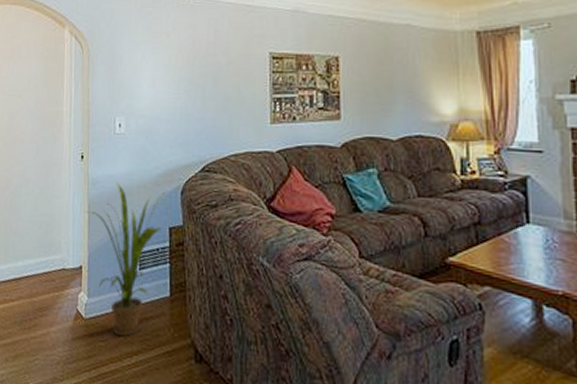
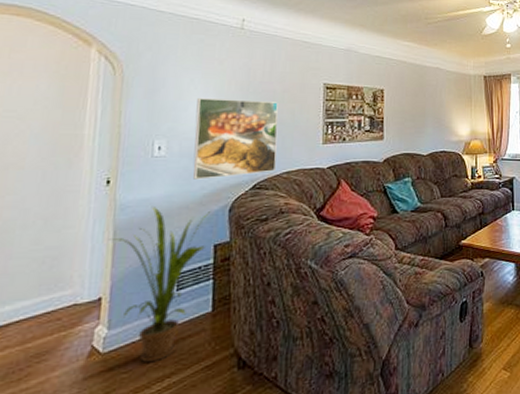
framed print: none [148,74,224,159] -> present [193,98,278,180]

